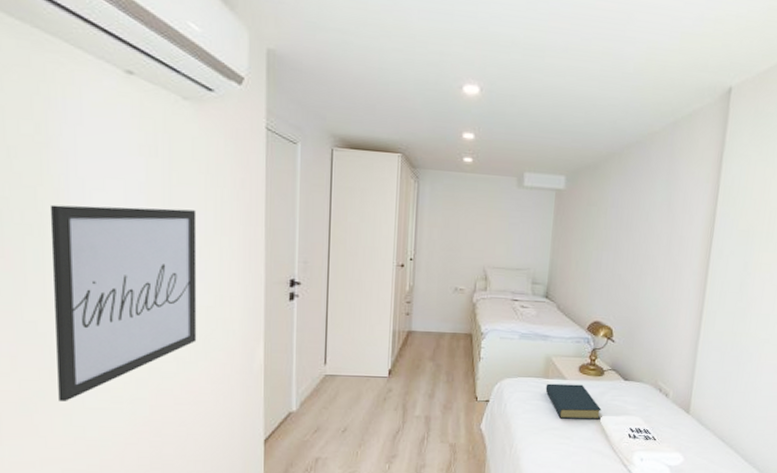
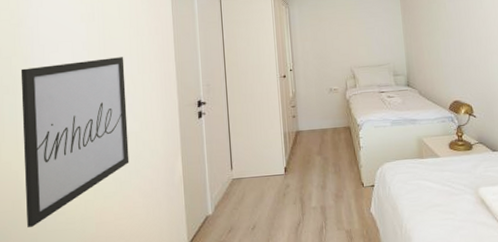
hardback book: present [545,383,602,420] -> none [422,160,478,195]

